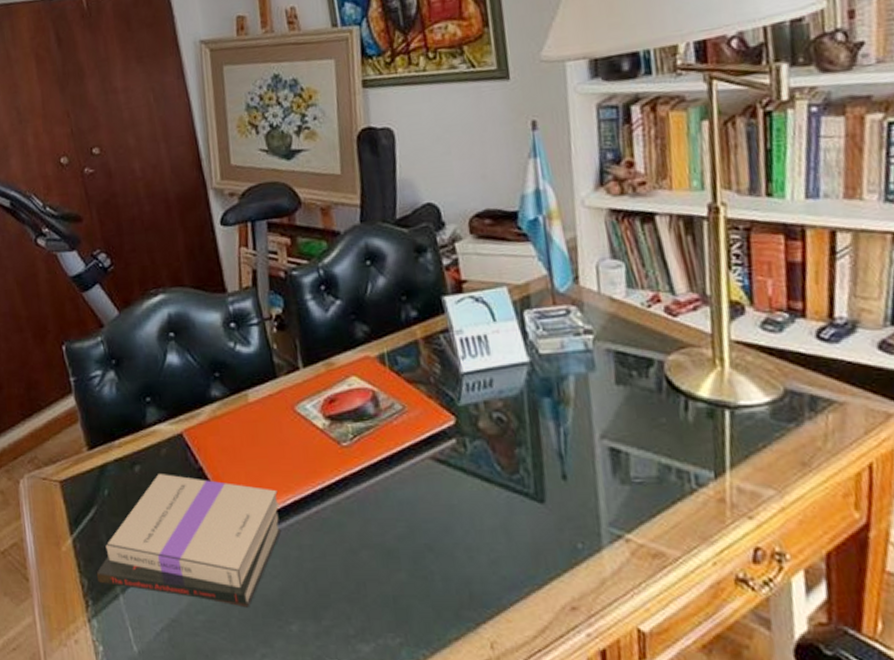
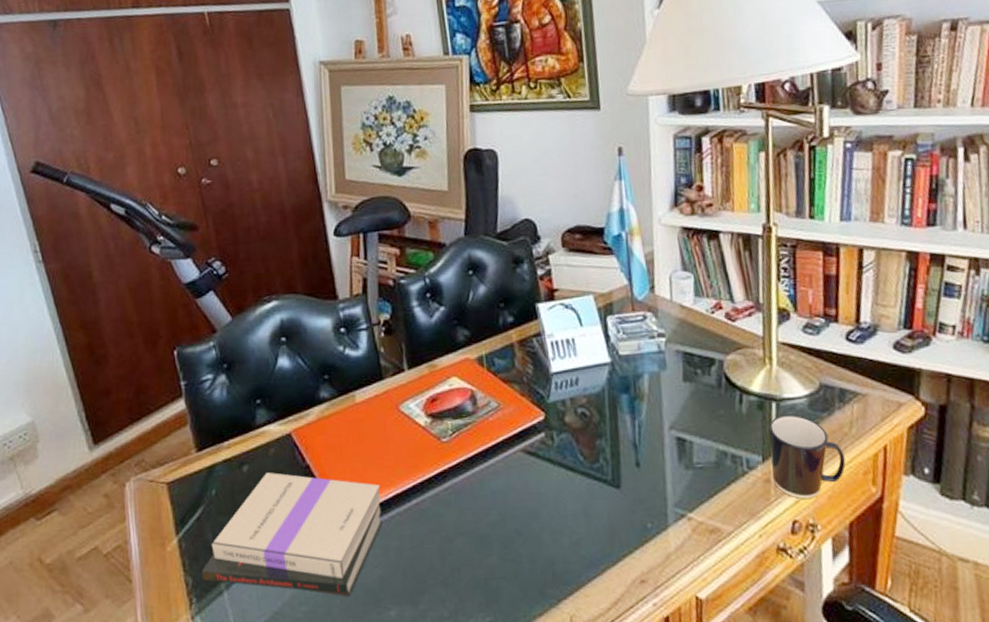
mug: none [721,424,820,524] -> present [768,414,846,500]

